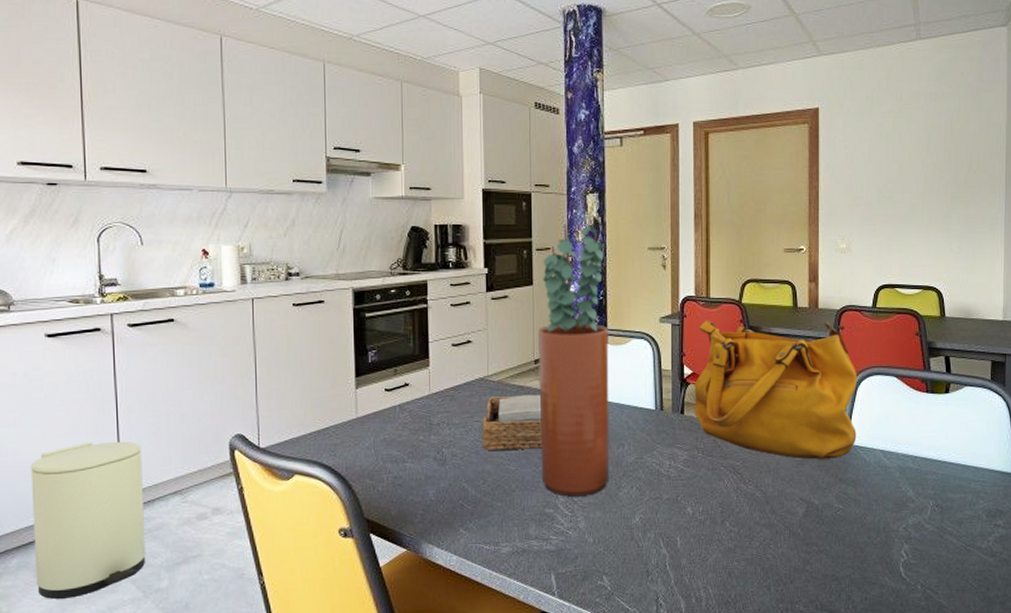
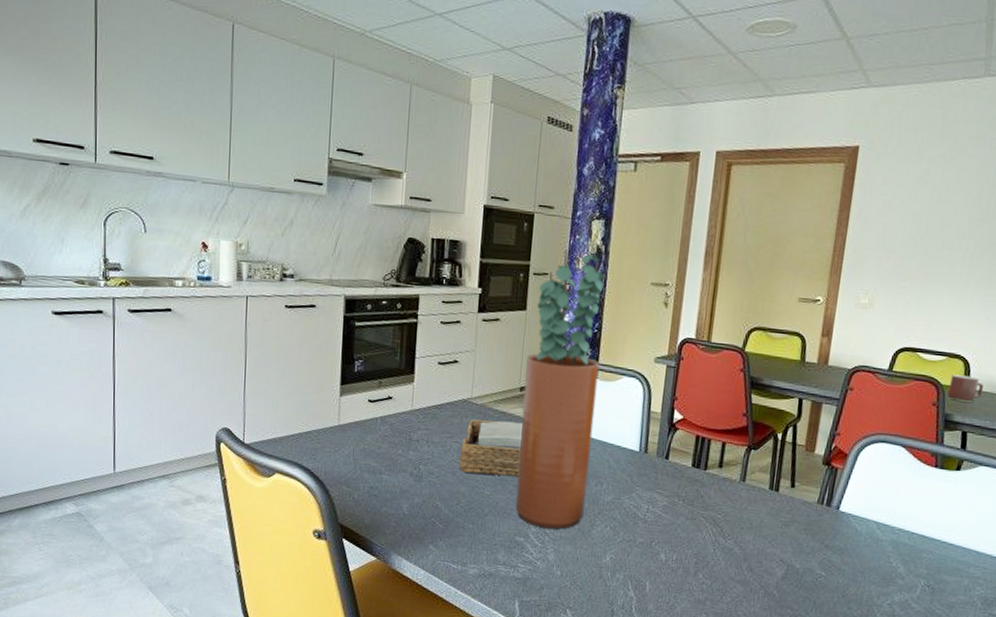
pedal bin: present [30,441,146,599] -> none [34,418,135,562]
handbag: present [694,320,857,460] -> none [680,365,861,524]
mug: none [927,305,958,330] -> present [947,375,984,403]

